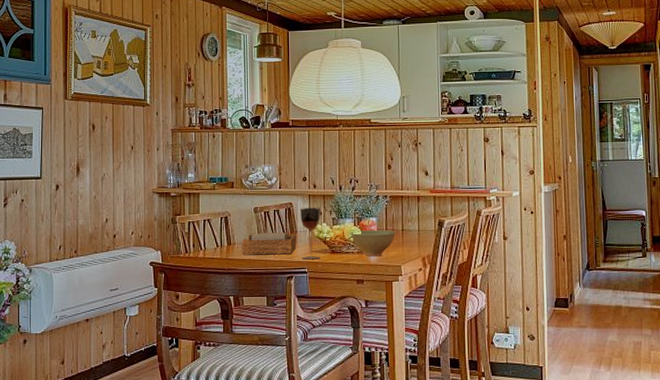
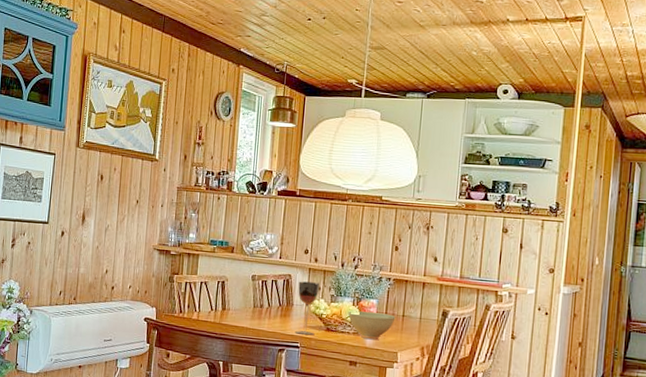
napkin holder: present [241,232,296,255] -> none [235,301,292,327]

